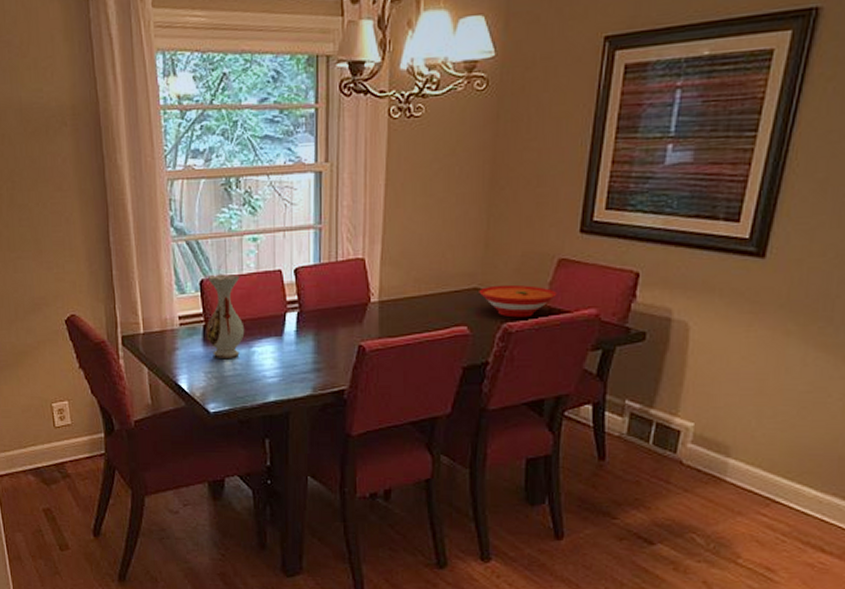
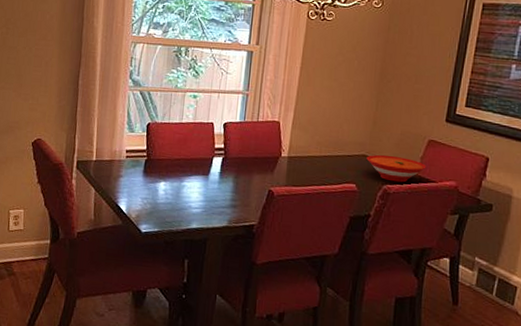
vase: present [206,273,245,358] -> none [147,120,179,189]

